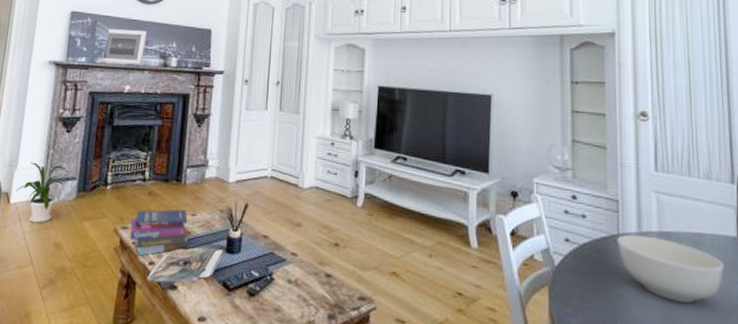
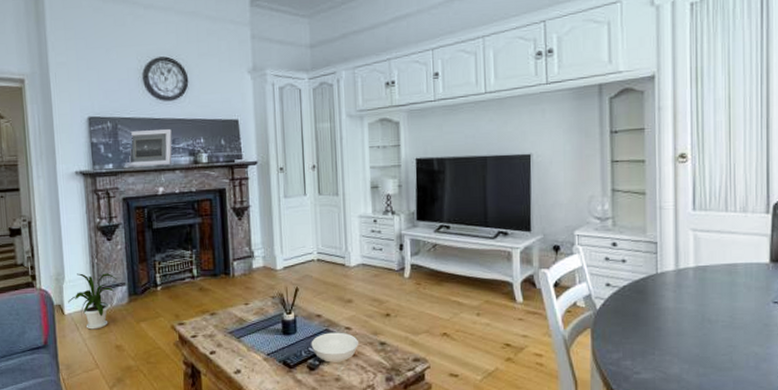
books: present [129,209,188,256] -> none [186,300,246,347]
magazine: present [146,247,226,288] -> none [210,331,282,373]
bowl: none [254,256,303,292] -> present [311,332,358,364]
bowl: present [617,234,724,303] -> none [655,271,756,328]

